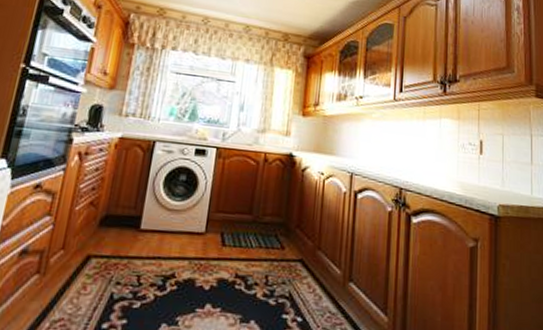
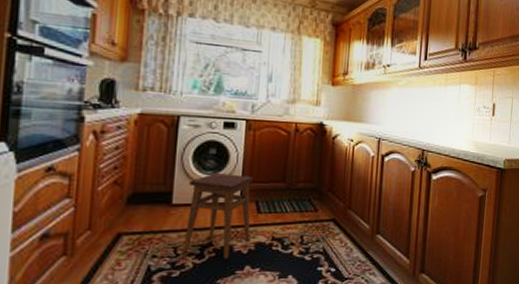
stool: none [145,199,221,295] -> present [183,172,254,260]

